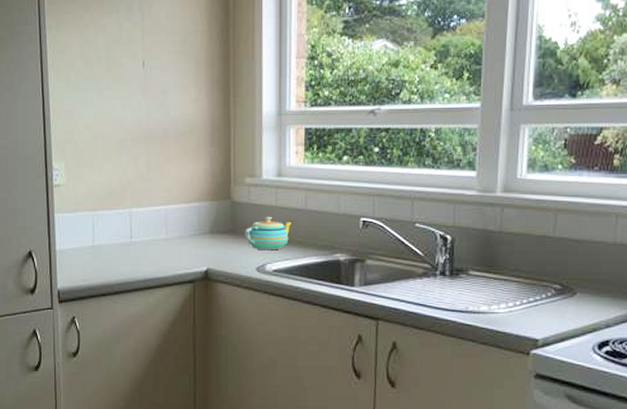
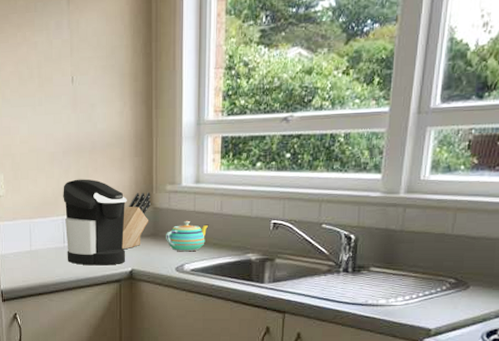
coffee maker: none [131,169,202,263] -> present [63,179,127,265]
knife block: none [196,185,228,247] -> present [122,192,151,250]

